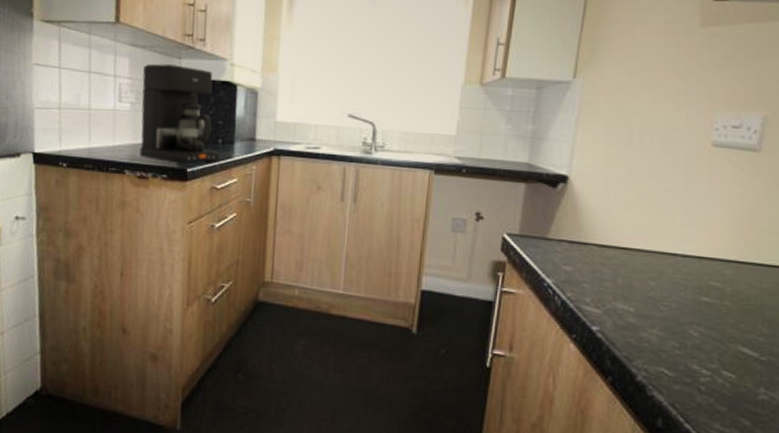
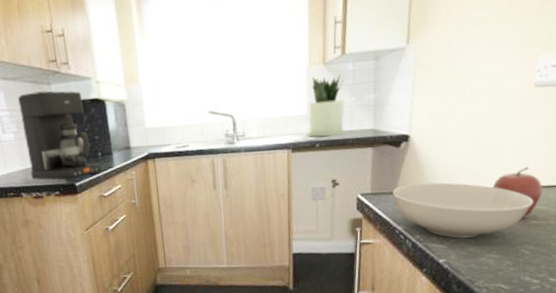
planter: none [452,96,500,164] -> present [305,74,347,138]
bowl: none [544,231,707,306] -> present [393,182,534,238]
fruit: none [659,234,717,291] -> present [492,167,543,216]

